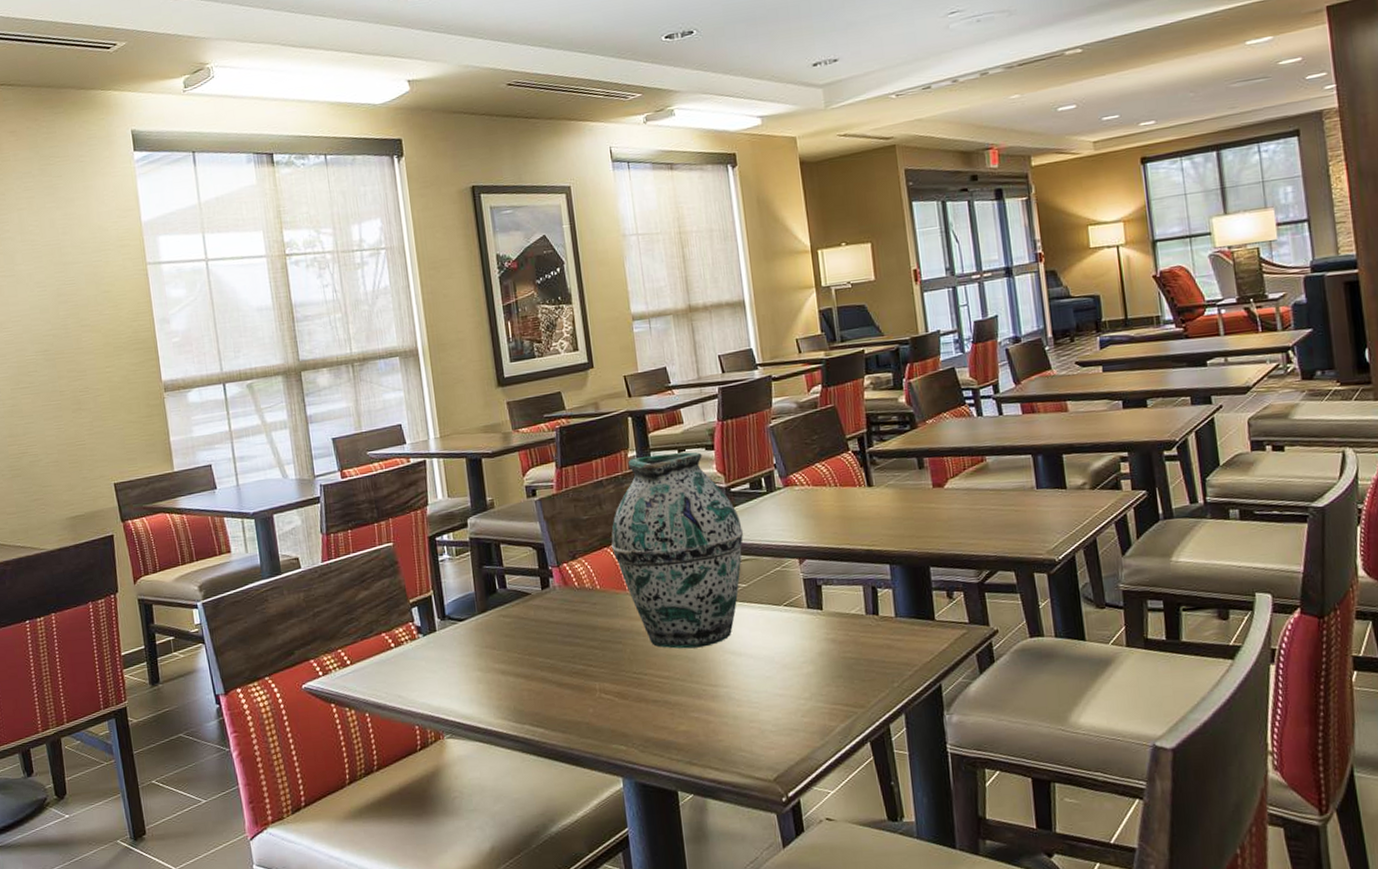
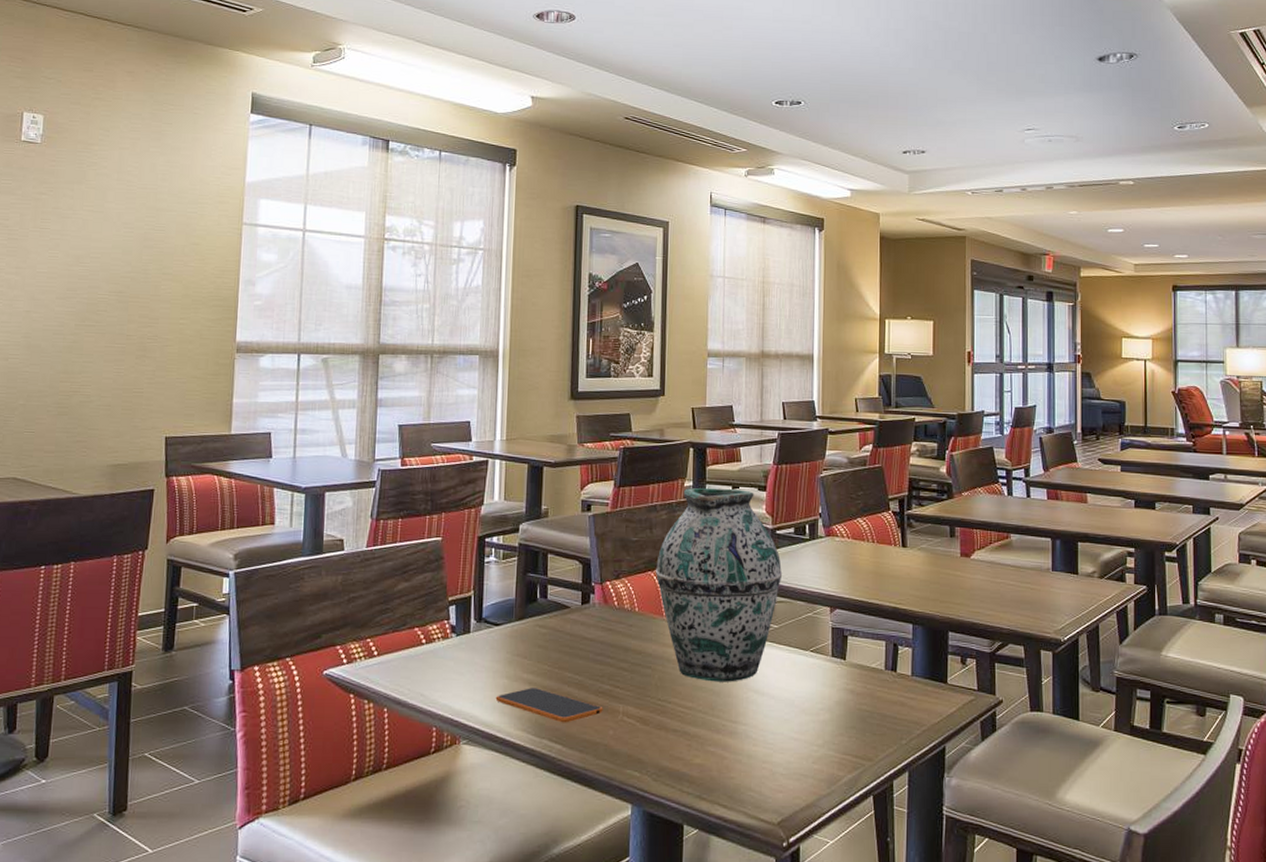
smartphone: none [471,676,580,707] -> present [495,688,603,723]

